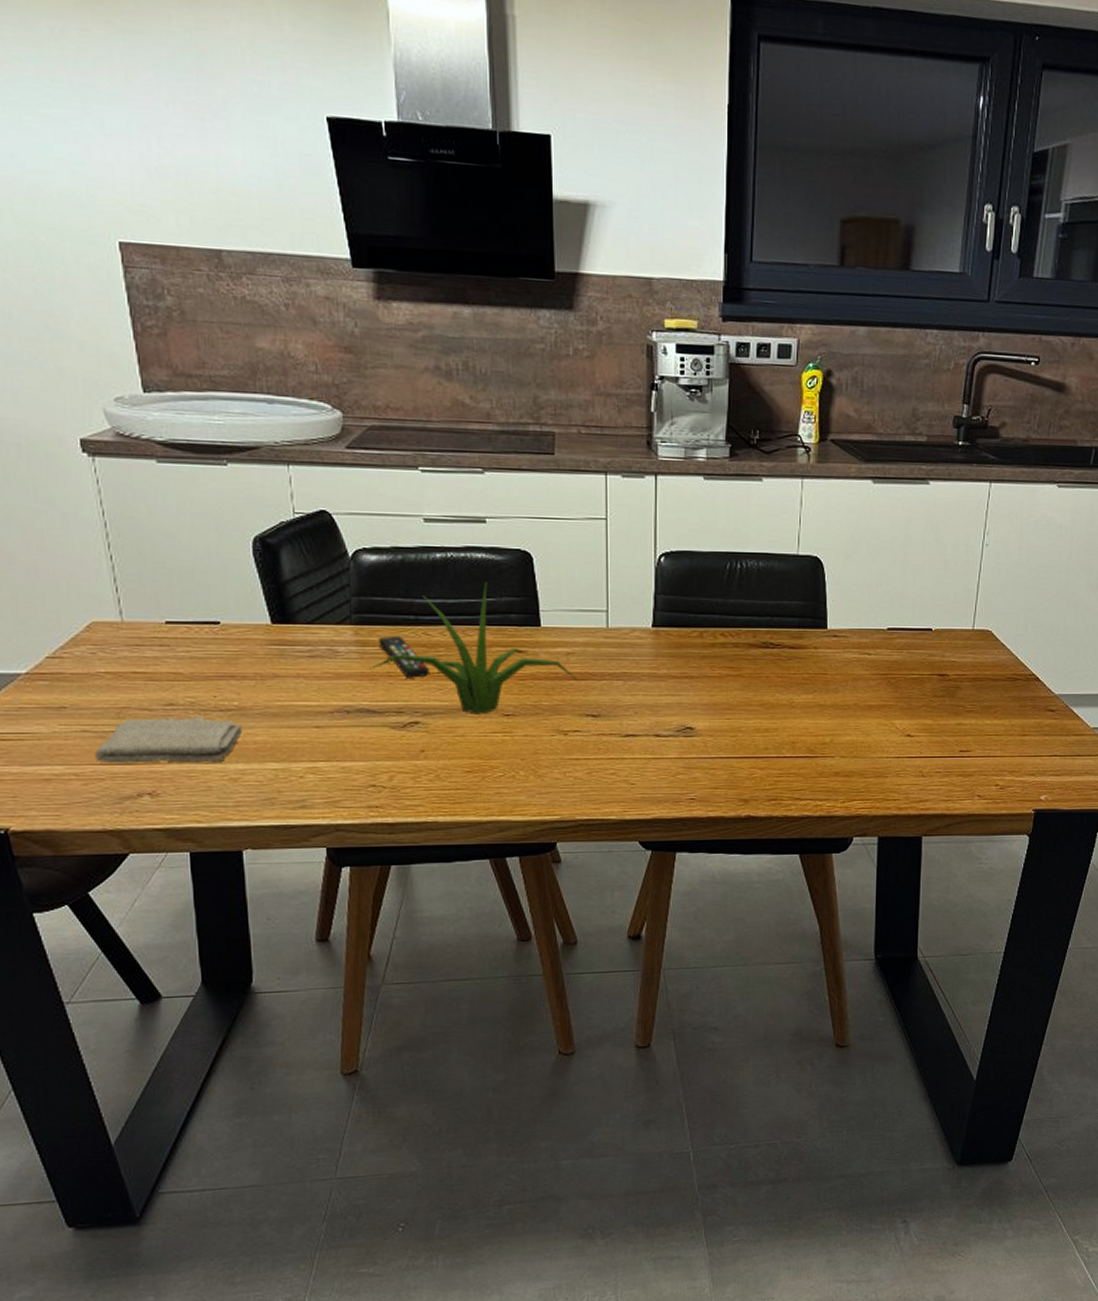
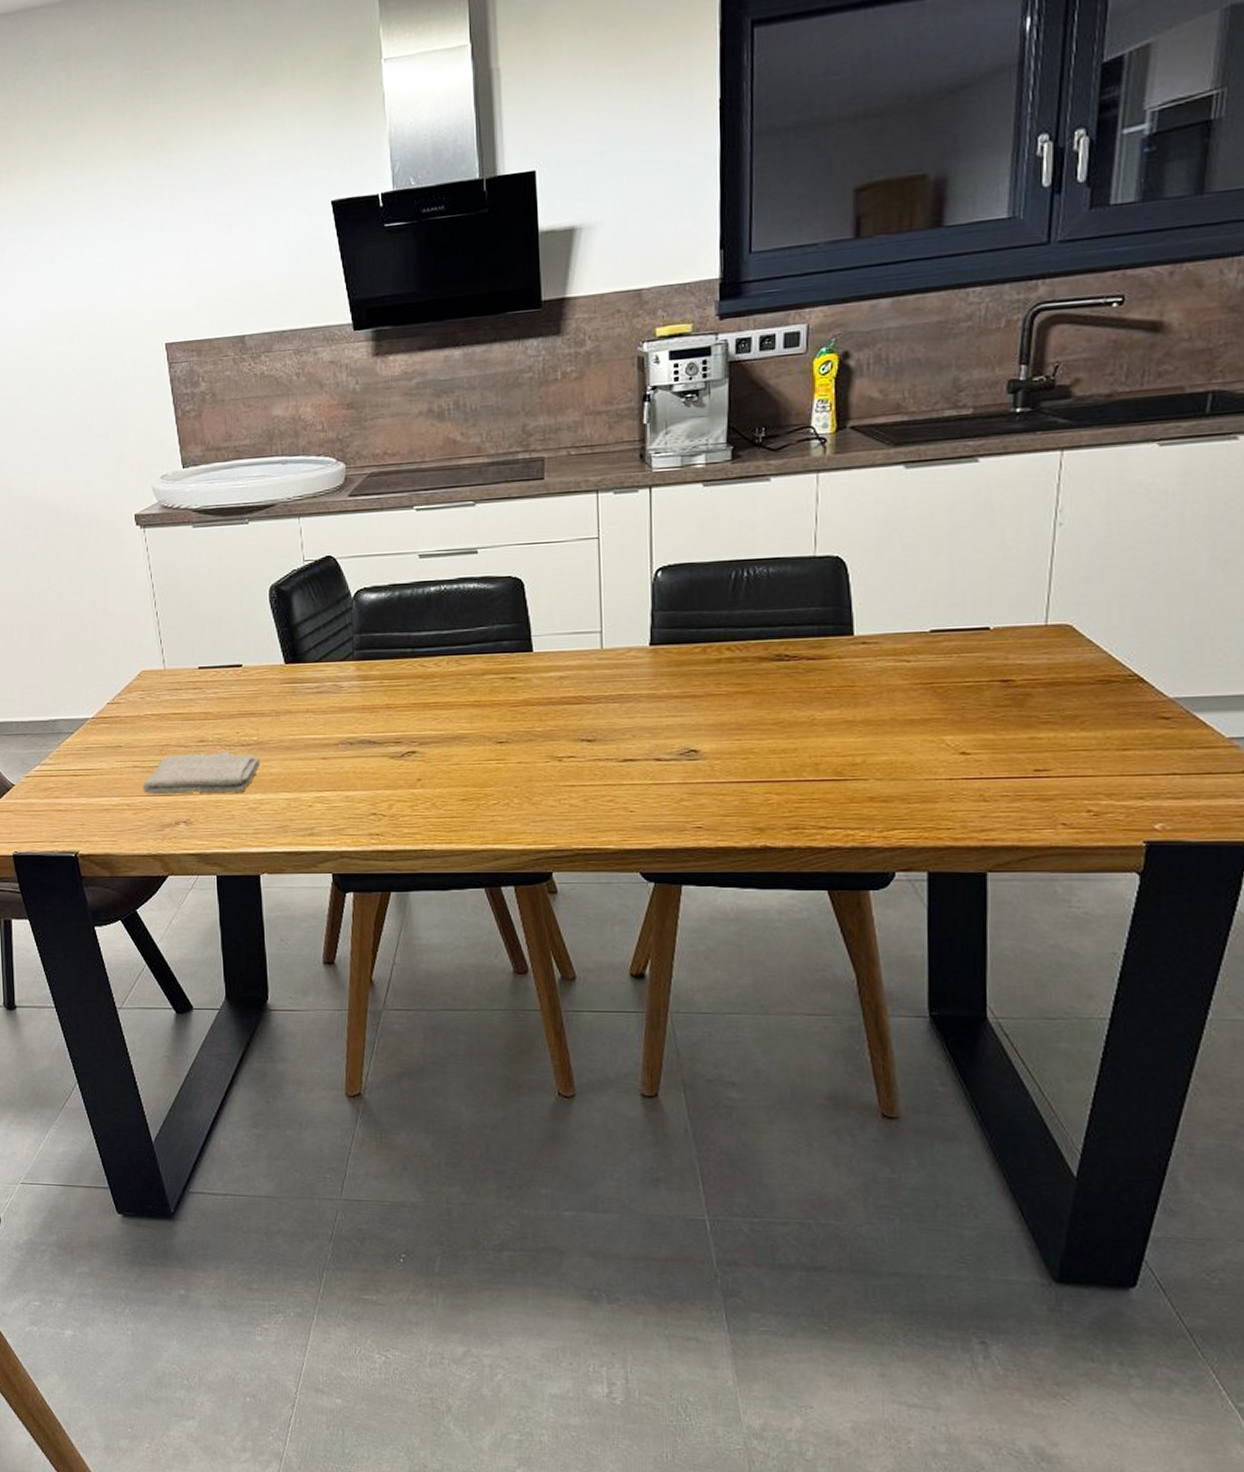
plant: present [369,582,578,714] -> none [370,611,572,743]
remote control: present [378,635,430,678] -> none [378,668,426,709]

